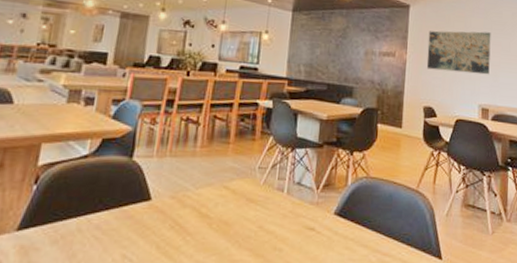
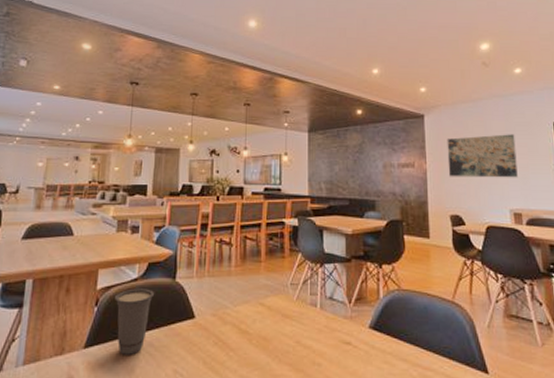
cup: none [58,166,108,239] -> present [115,288,155,355]

